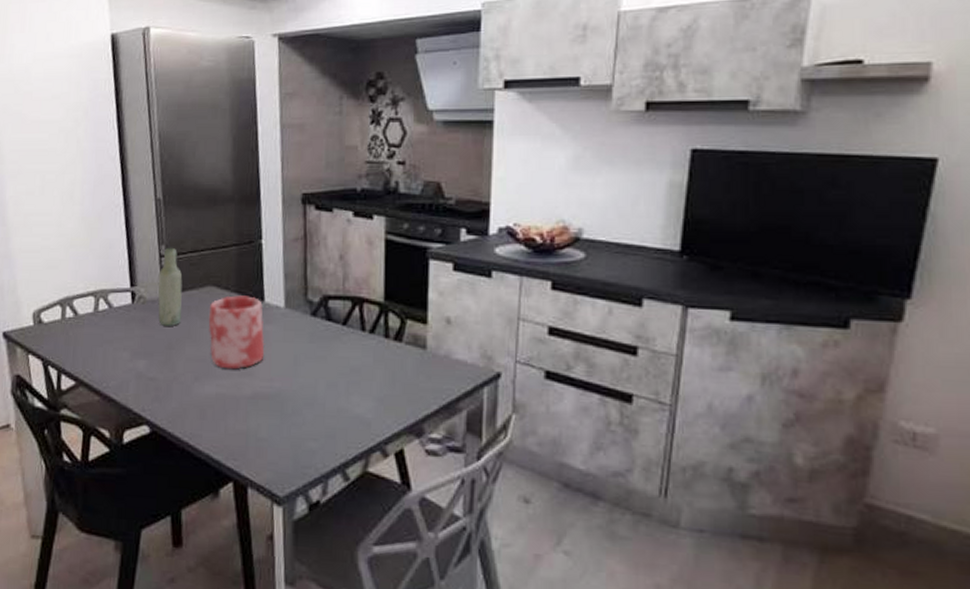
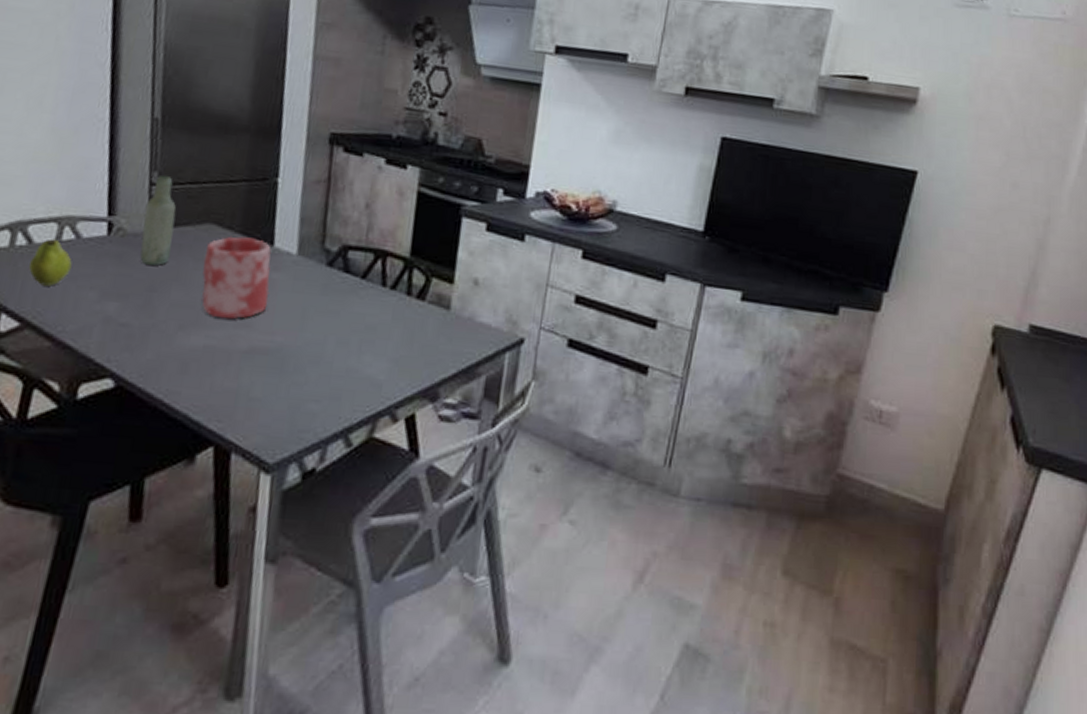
fruit: none [77,310,108,350] -> present [29,238,72,286]

